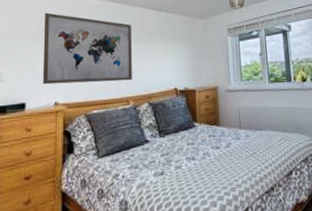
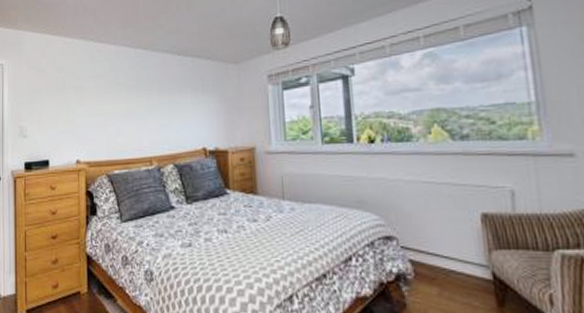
wall art: present [42,12,133,85] -> none [62,62,155,141]

